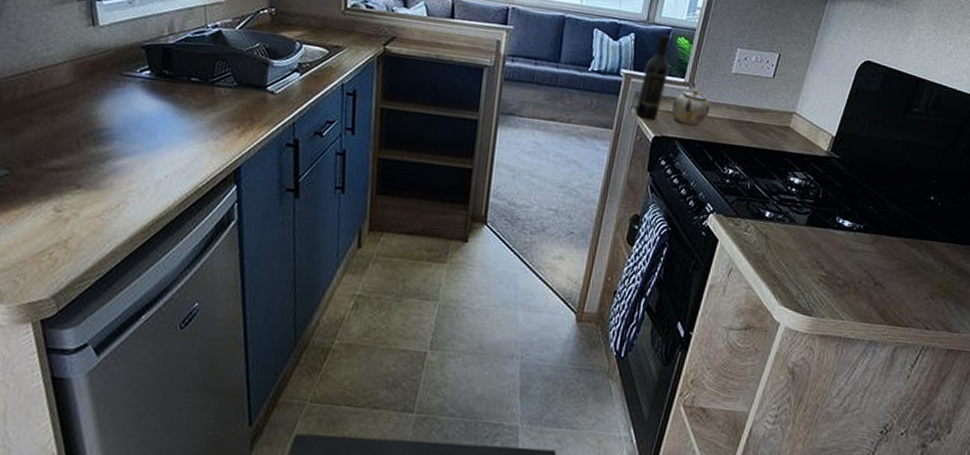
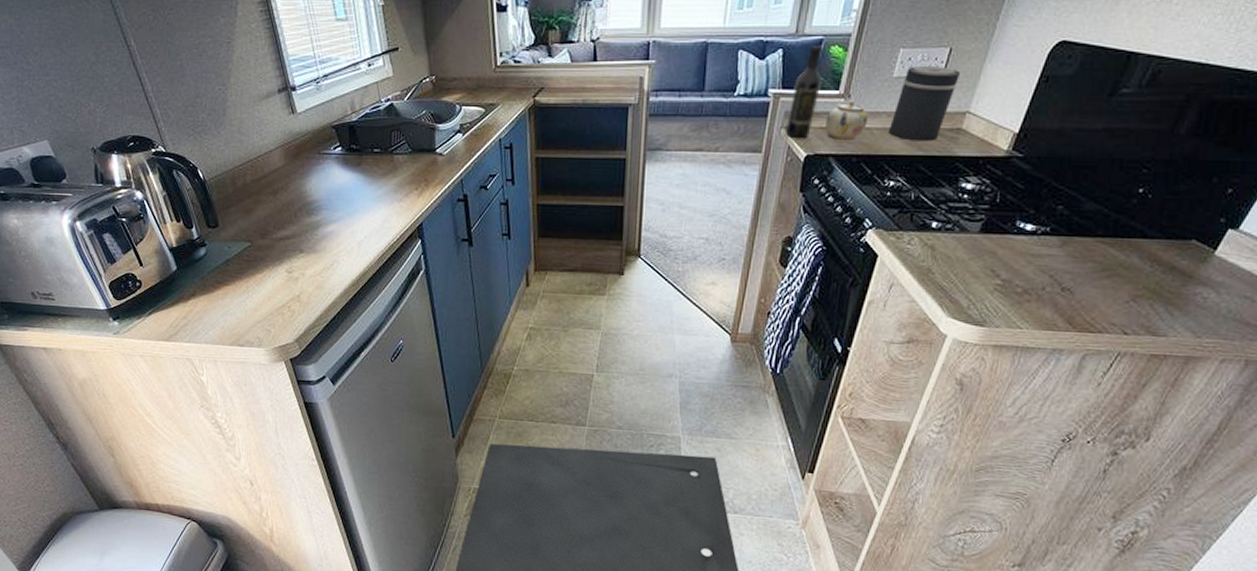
cylinder: none [728,65,788,136] -> present [889,65,961,142]

